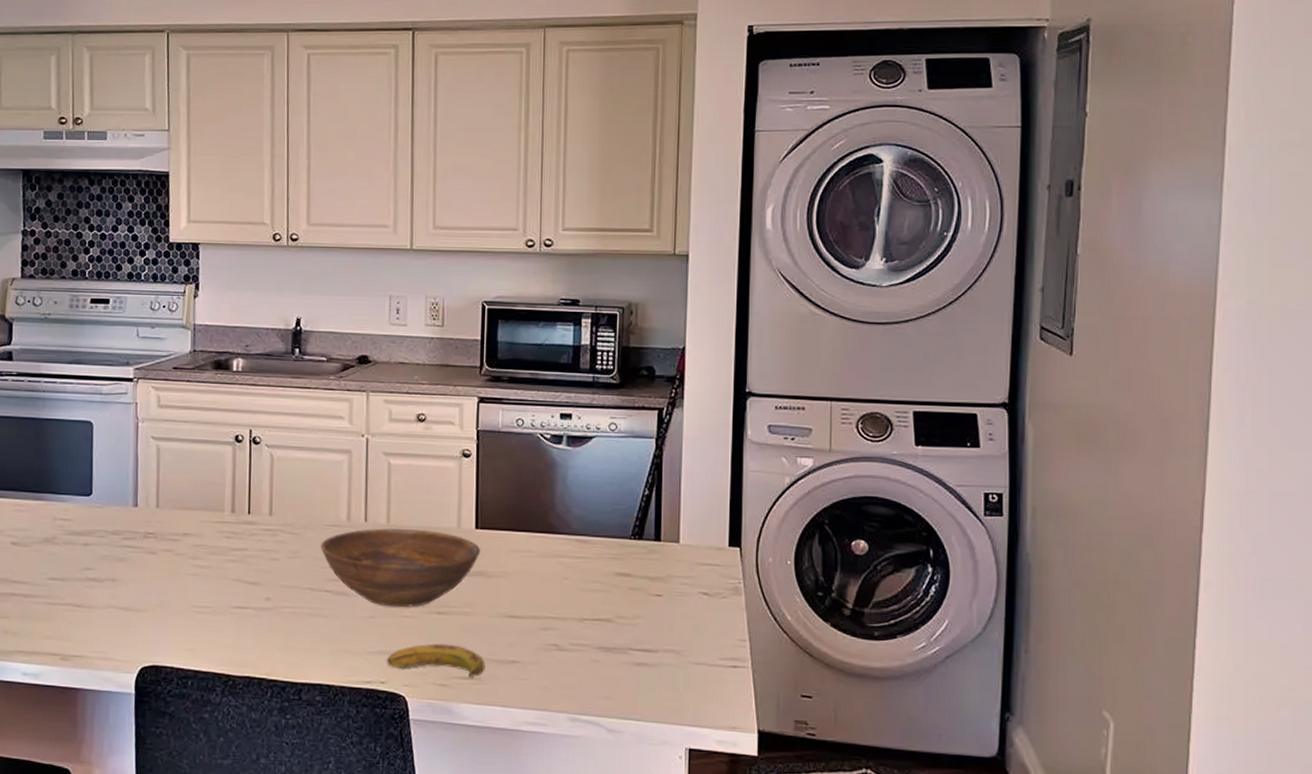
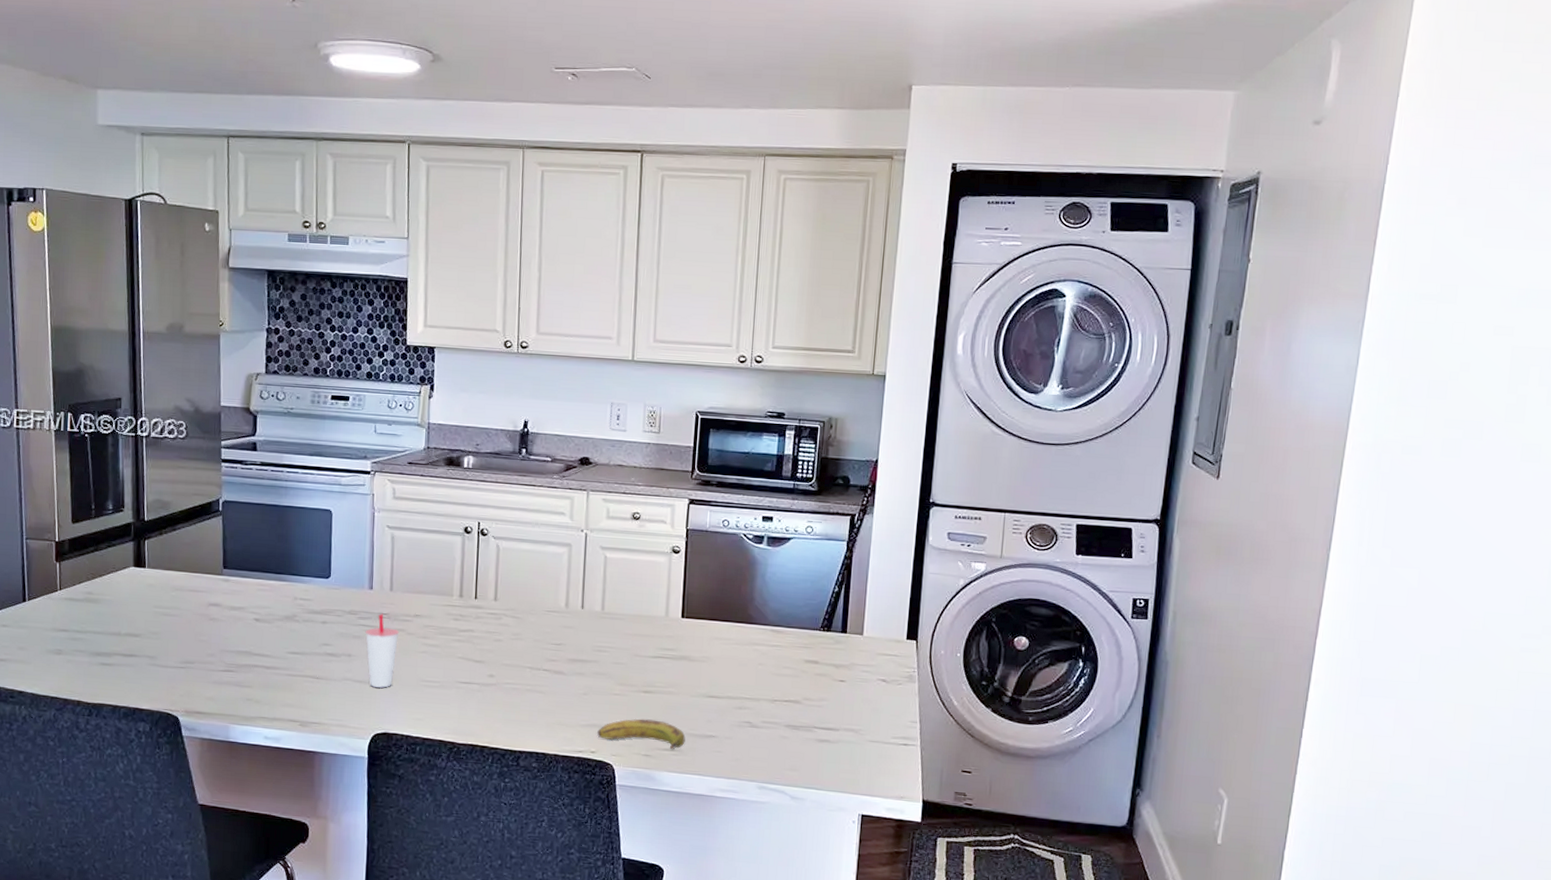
cup: none [130,532,167,615] -> present [365,613,400,688]
bowl: present [321,528,481,608] -> none [540,615,686,686]

